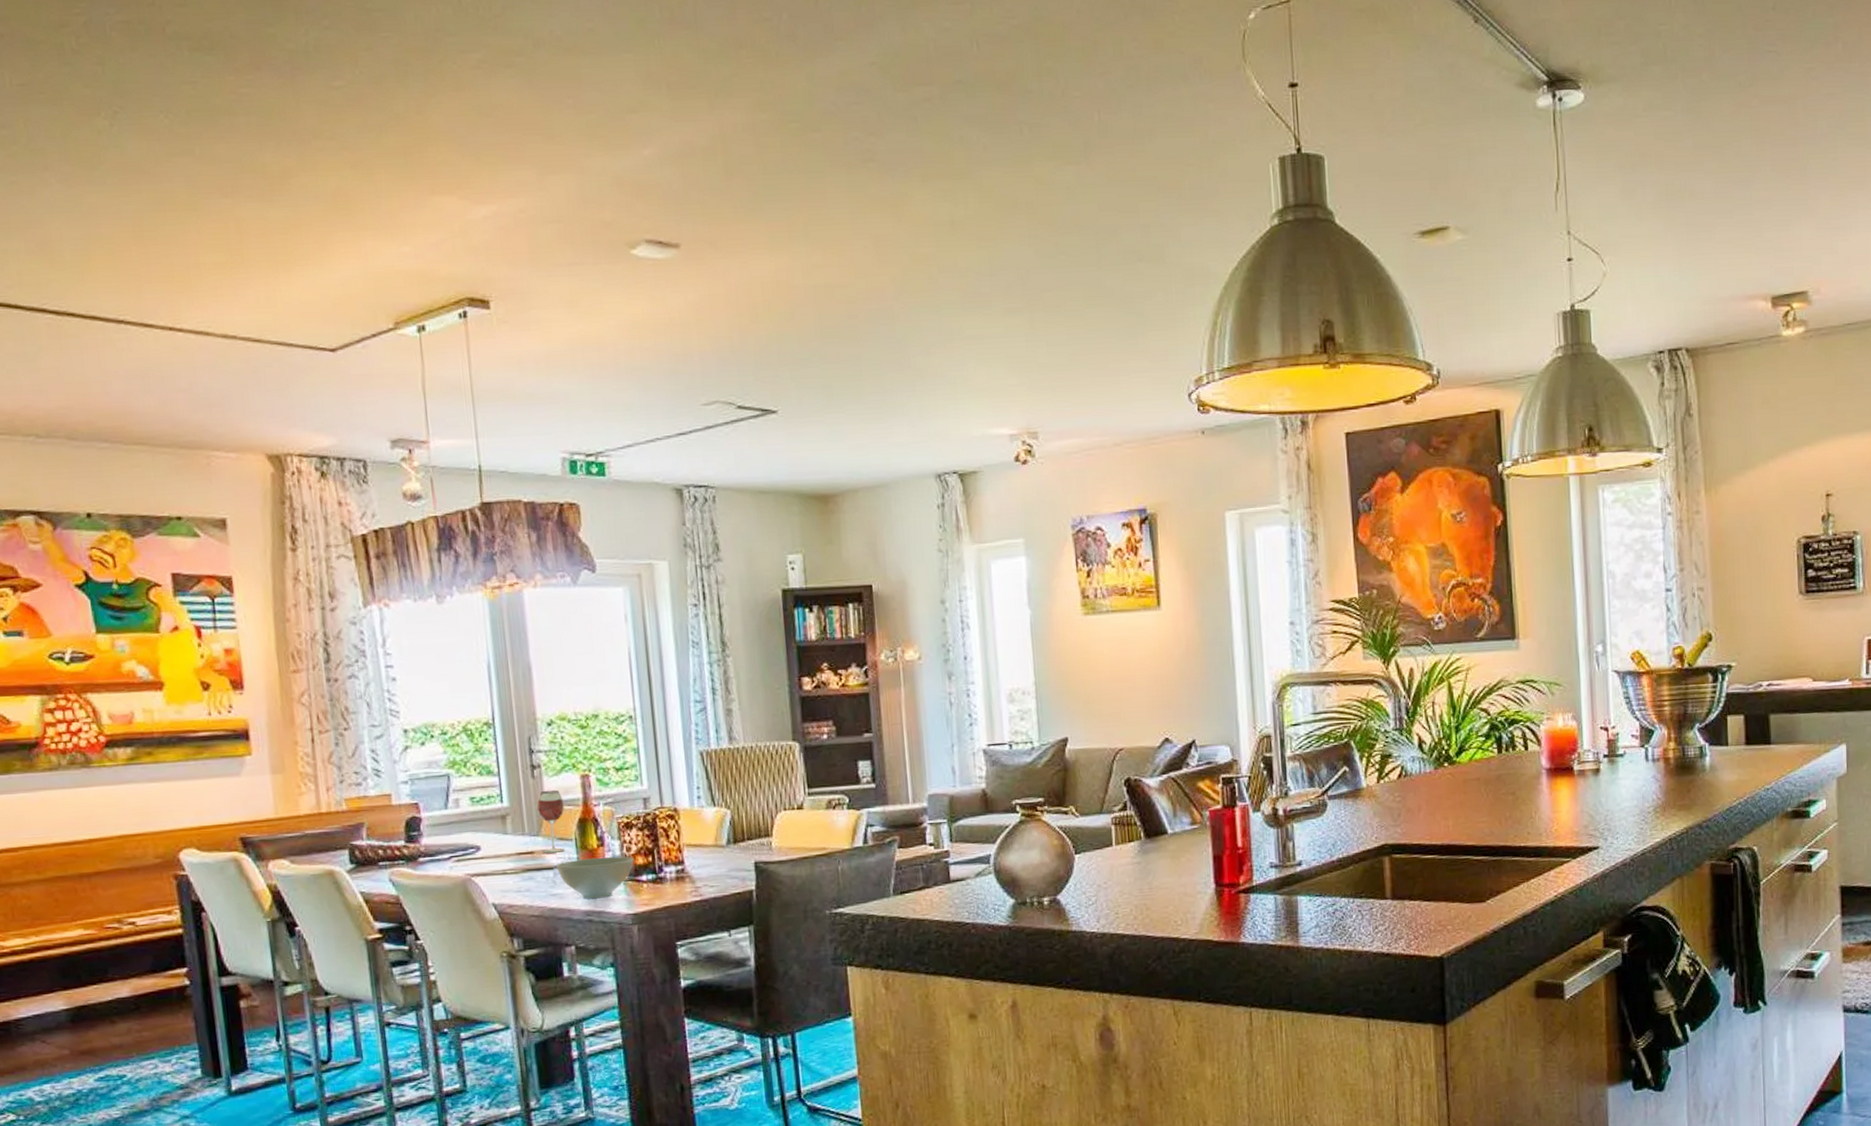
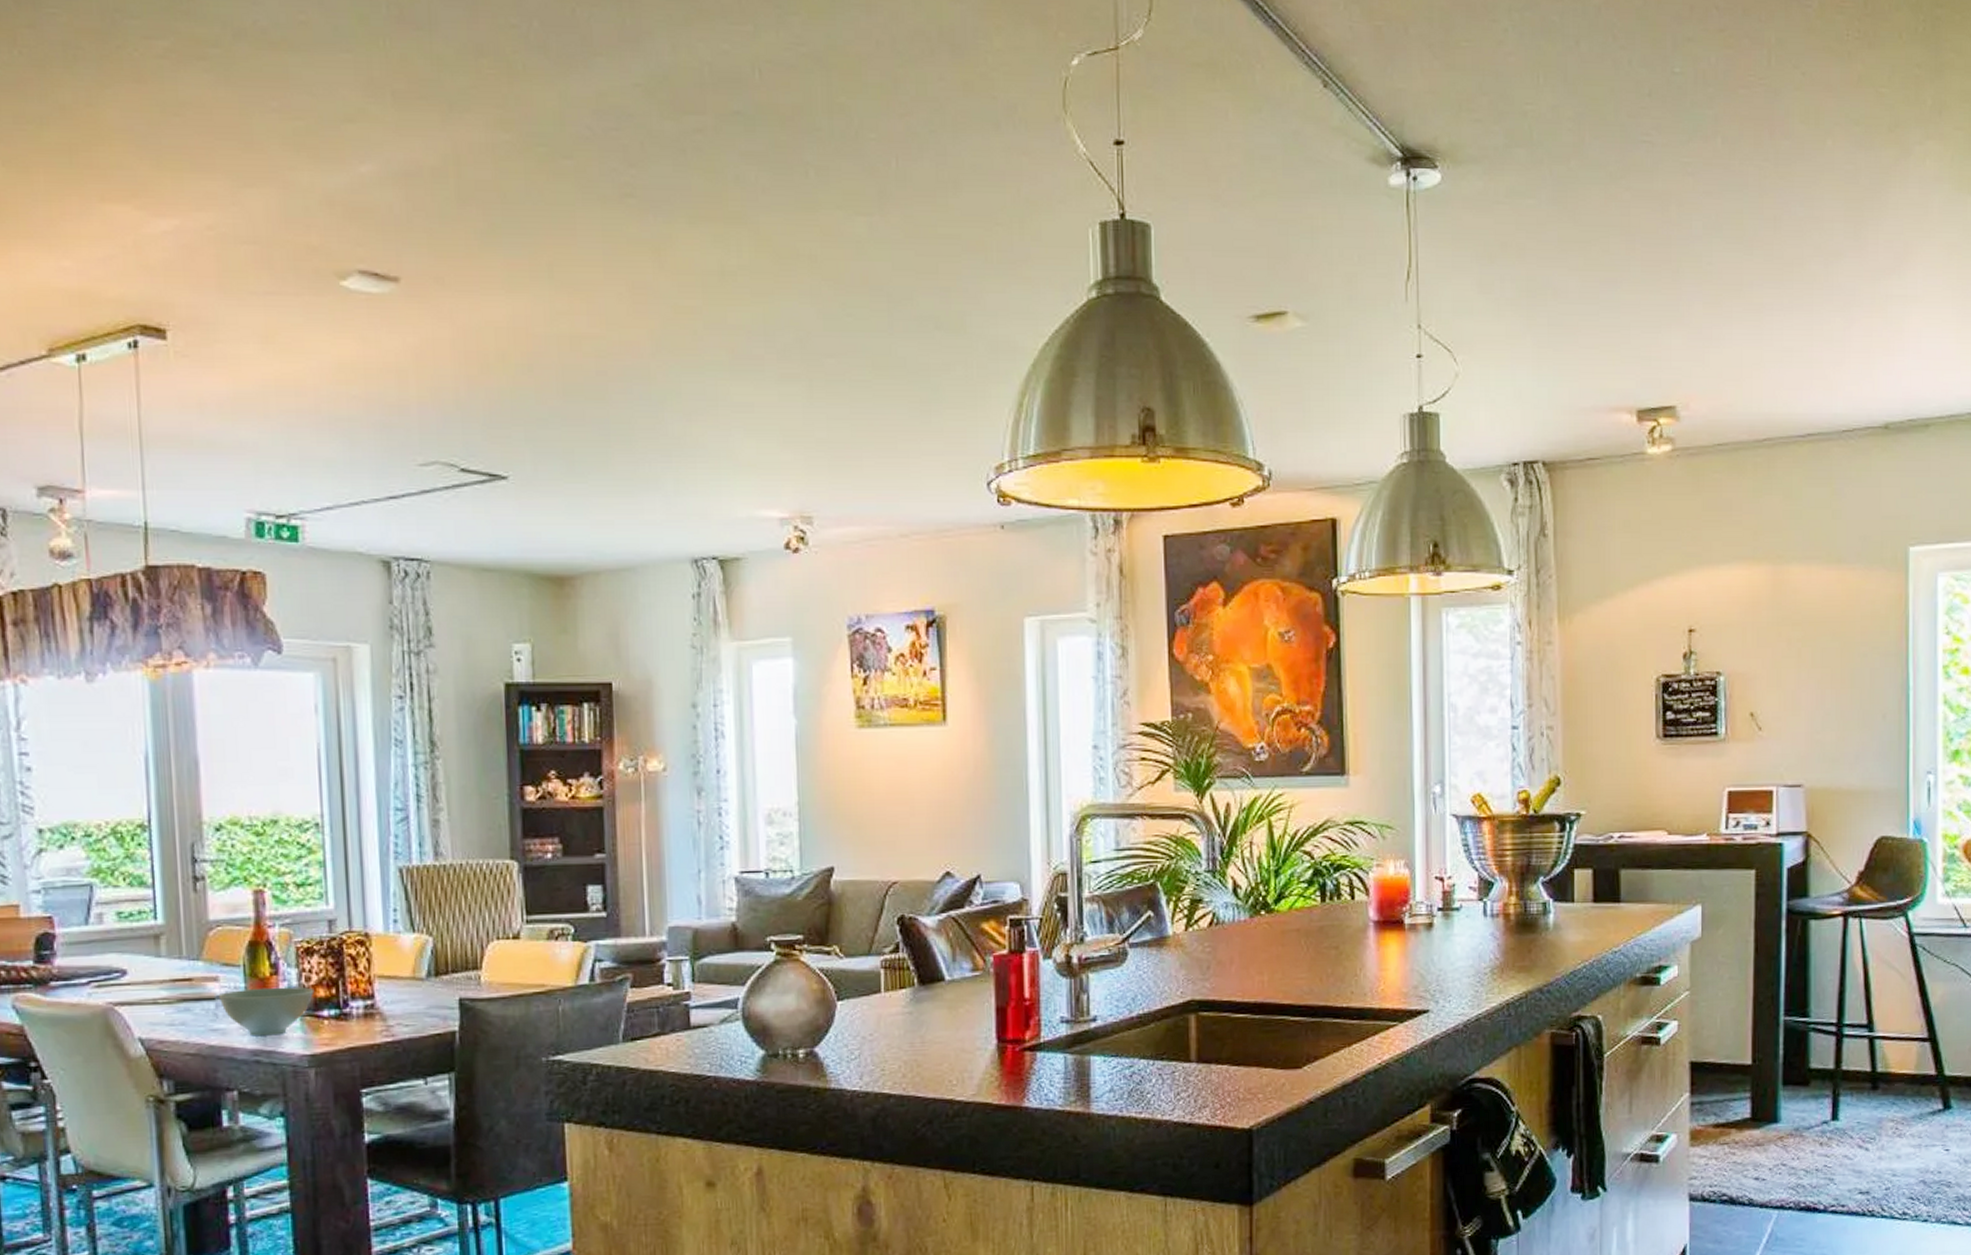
wineglass: present [537,789,565,853] -> none [198,906,232,981]

